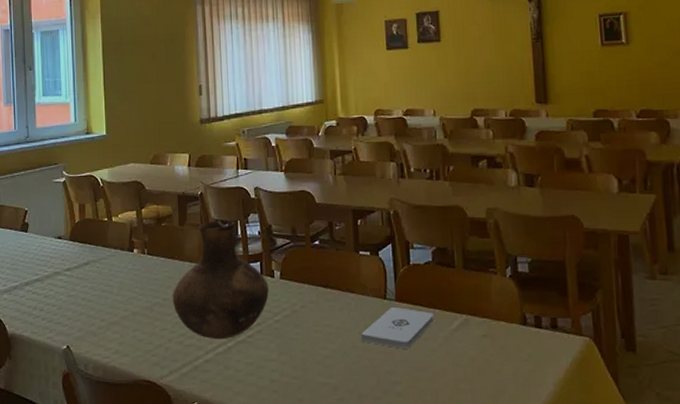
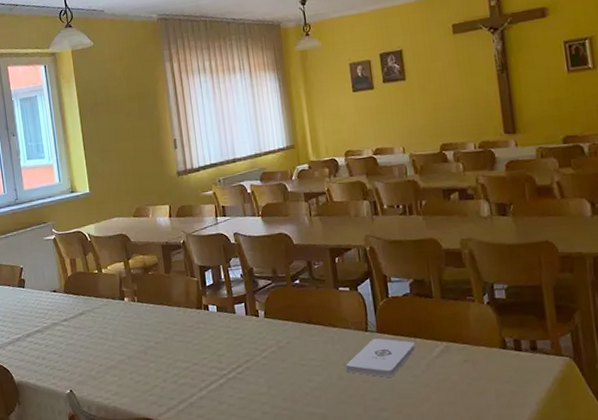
vase: present [172,220,269,340] -> none [163,265,255,378]

